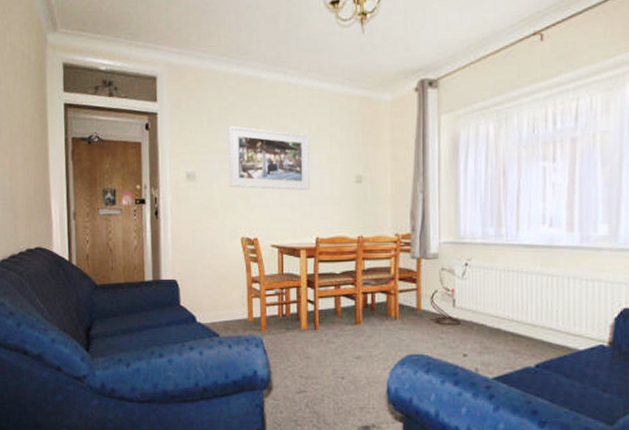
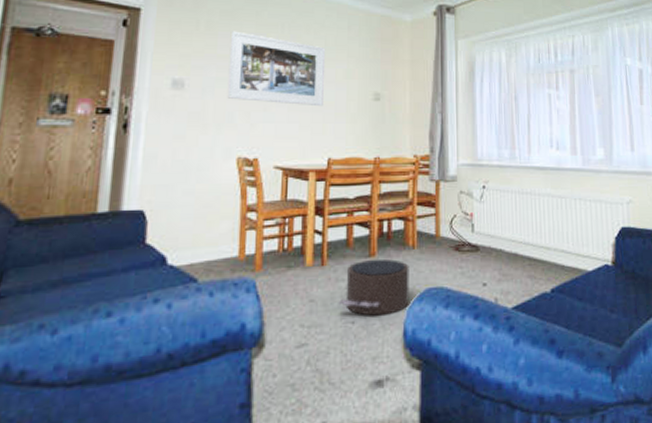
pouf: none [331,326,392,374] -> present [339,258,409,316]

